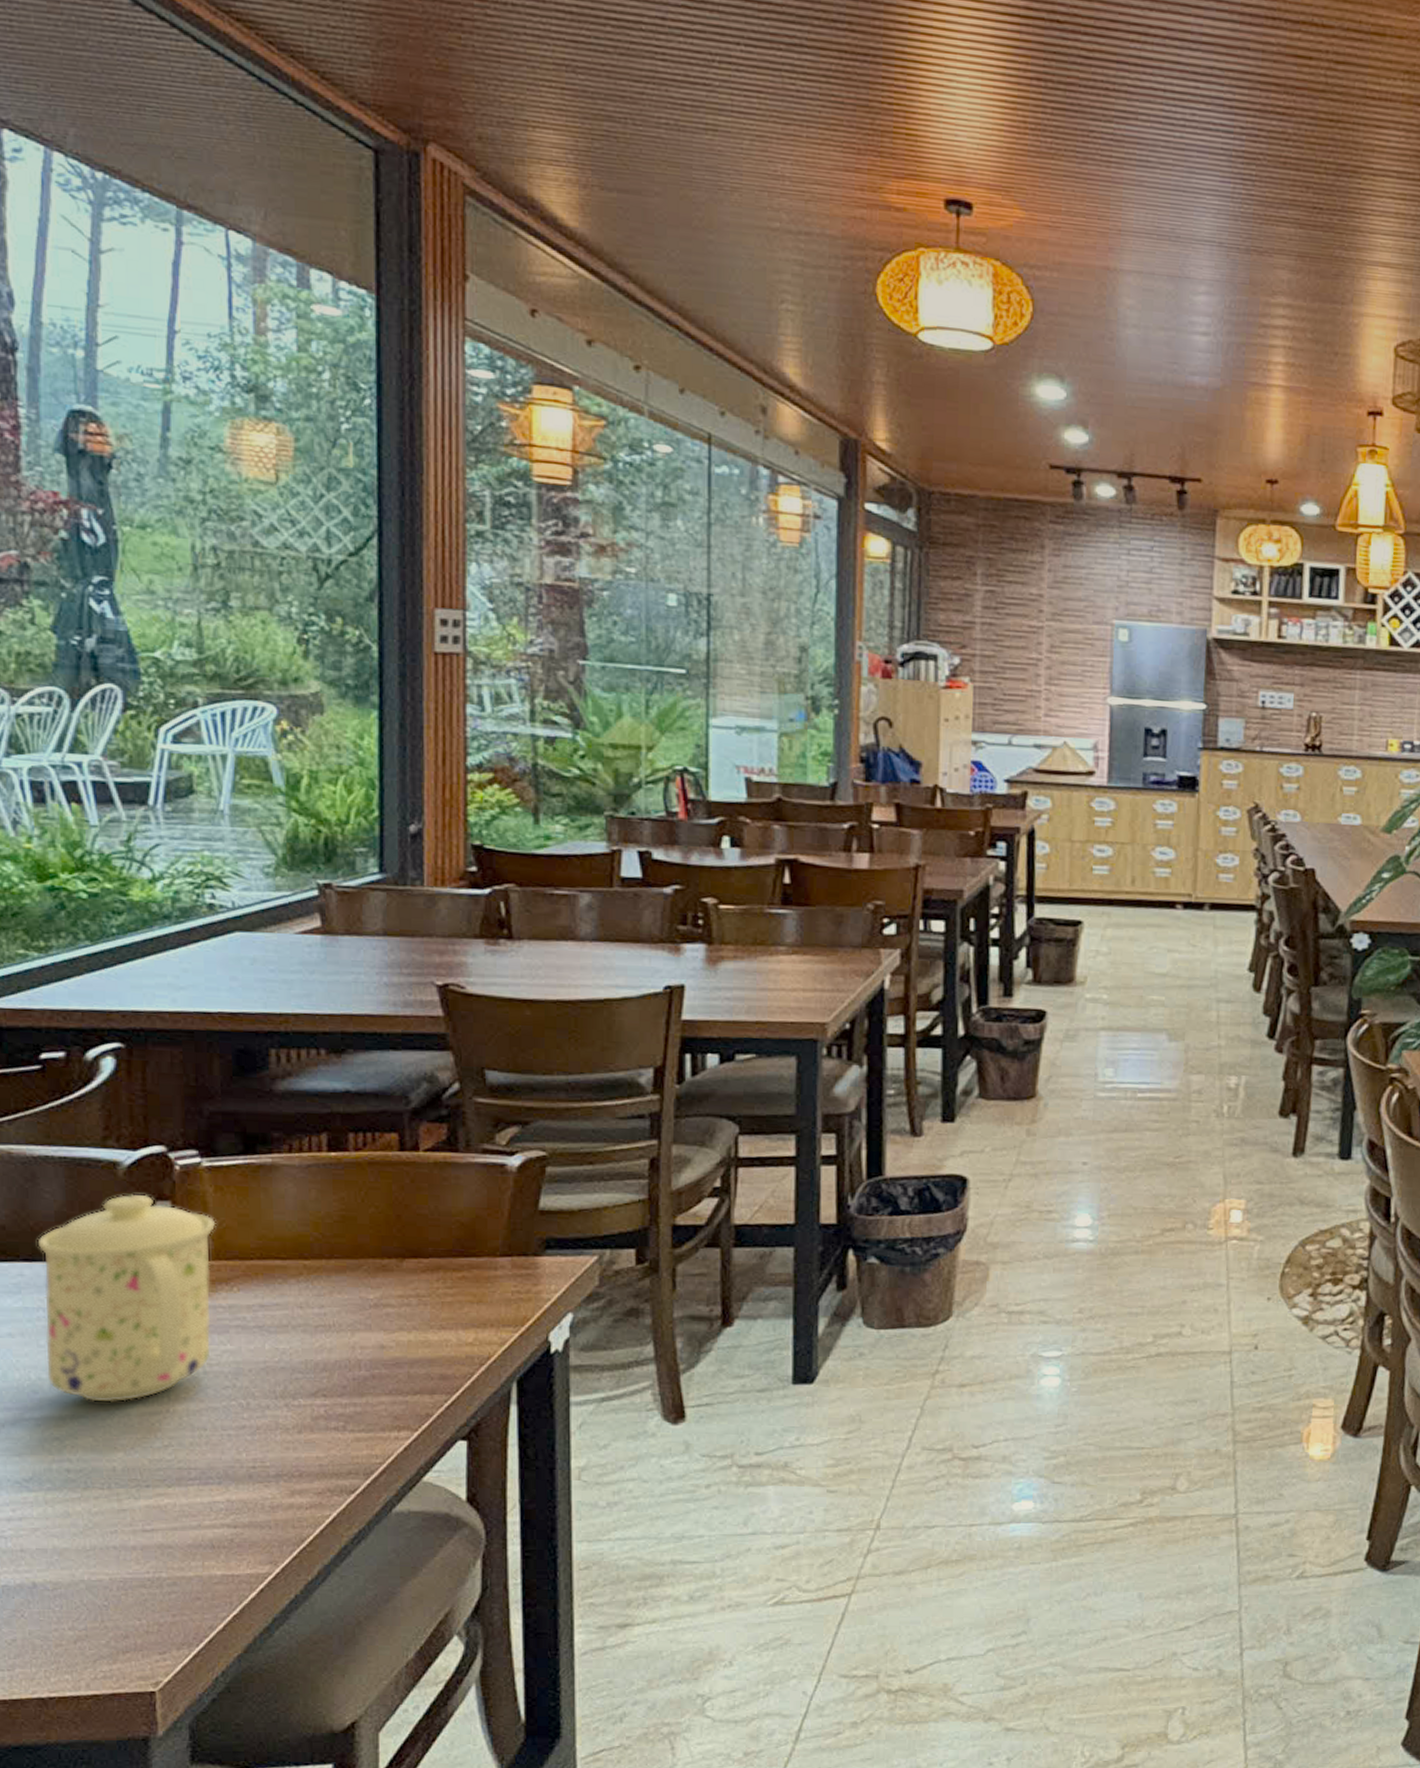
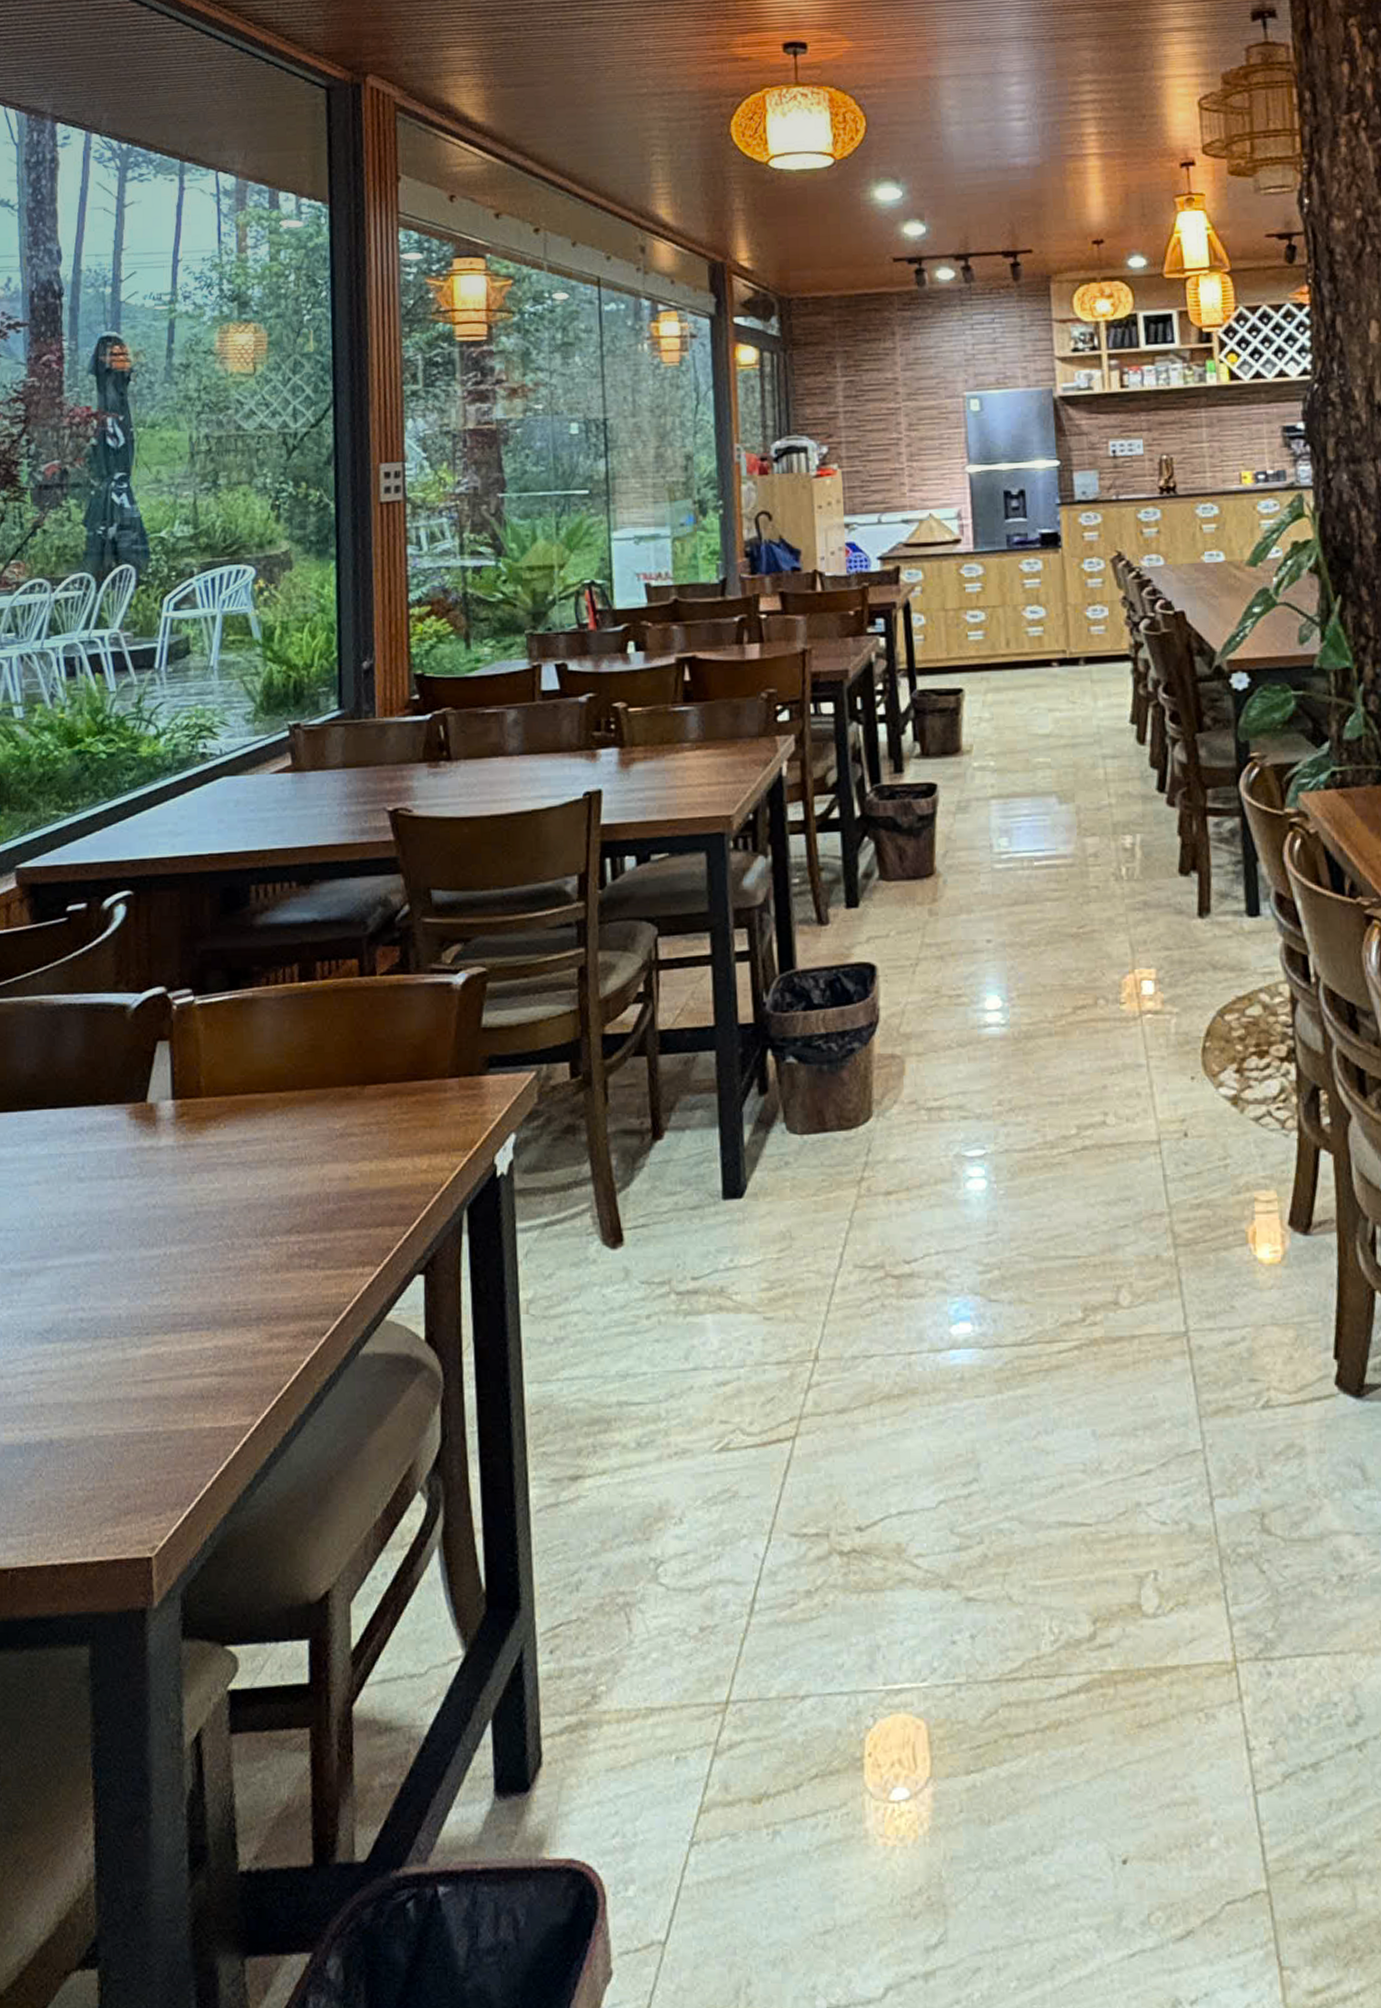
mug: present [37,1194,216,1403] -> none [61,1035,207,1248]

